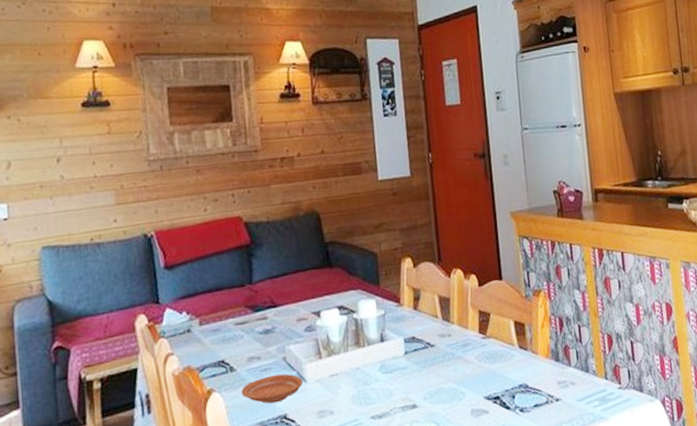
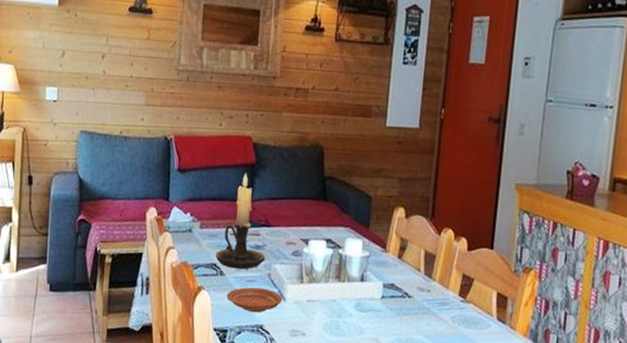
candle holder: none [221,255,277,361] -> present [215,173,265,269]

